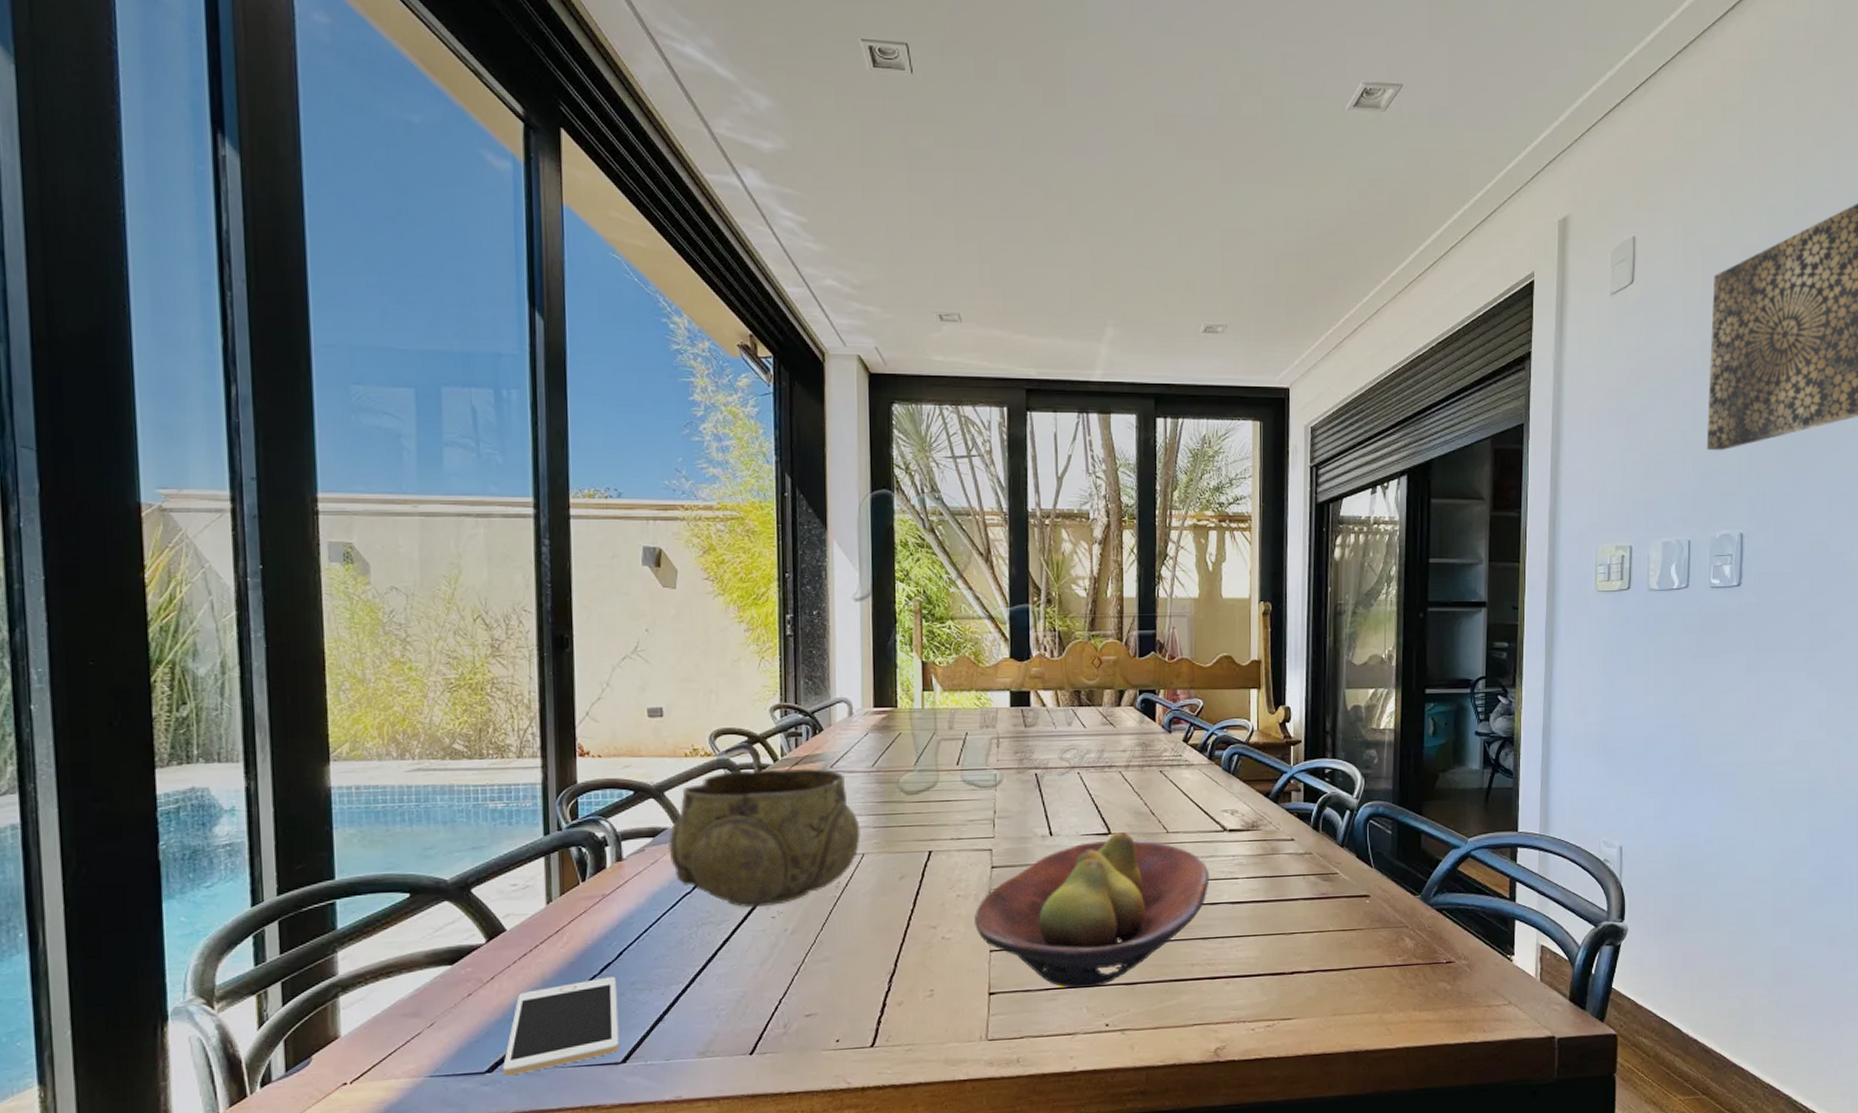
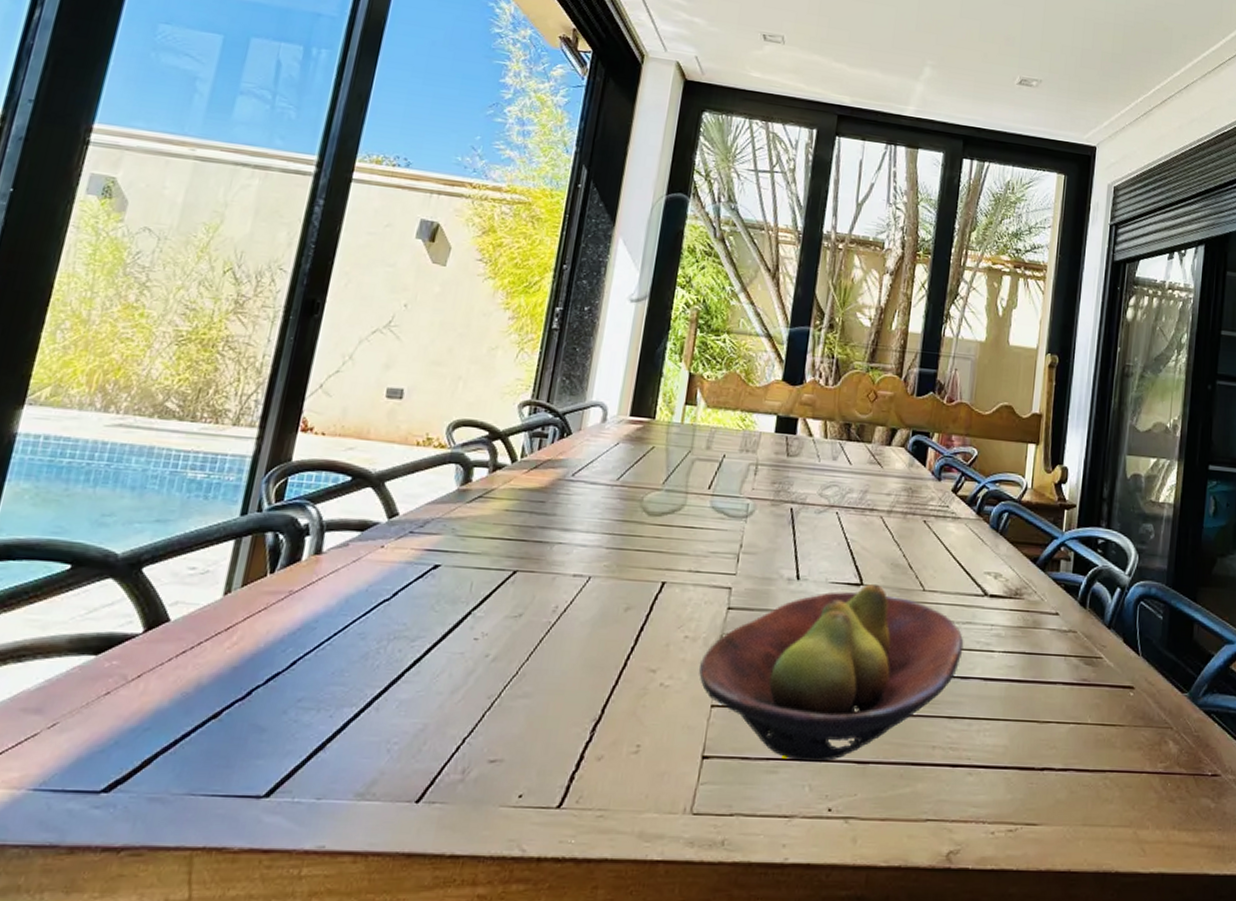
cell phone: present [503,976,620,1076] -> none [121,689,282,799]
decorative bowl: present [668,767,861,908] -> none [375,467,592,625]

